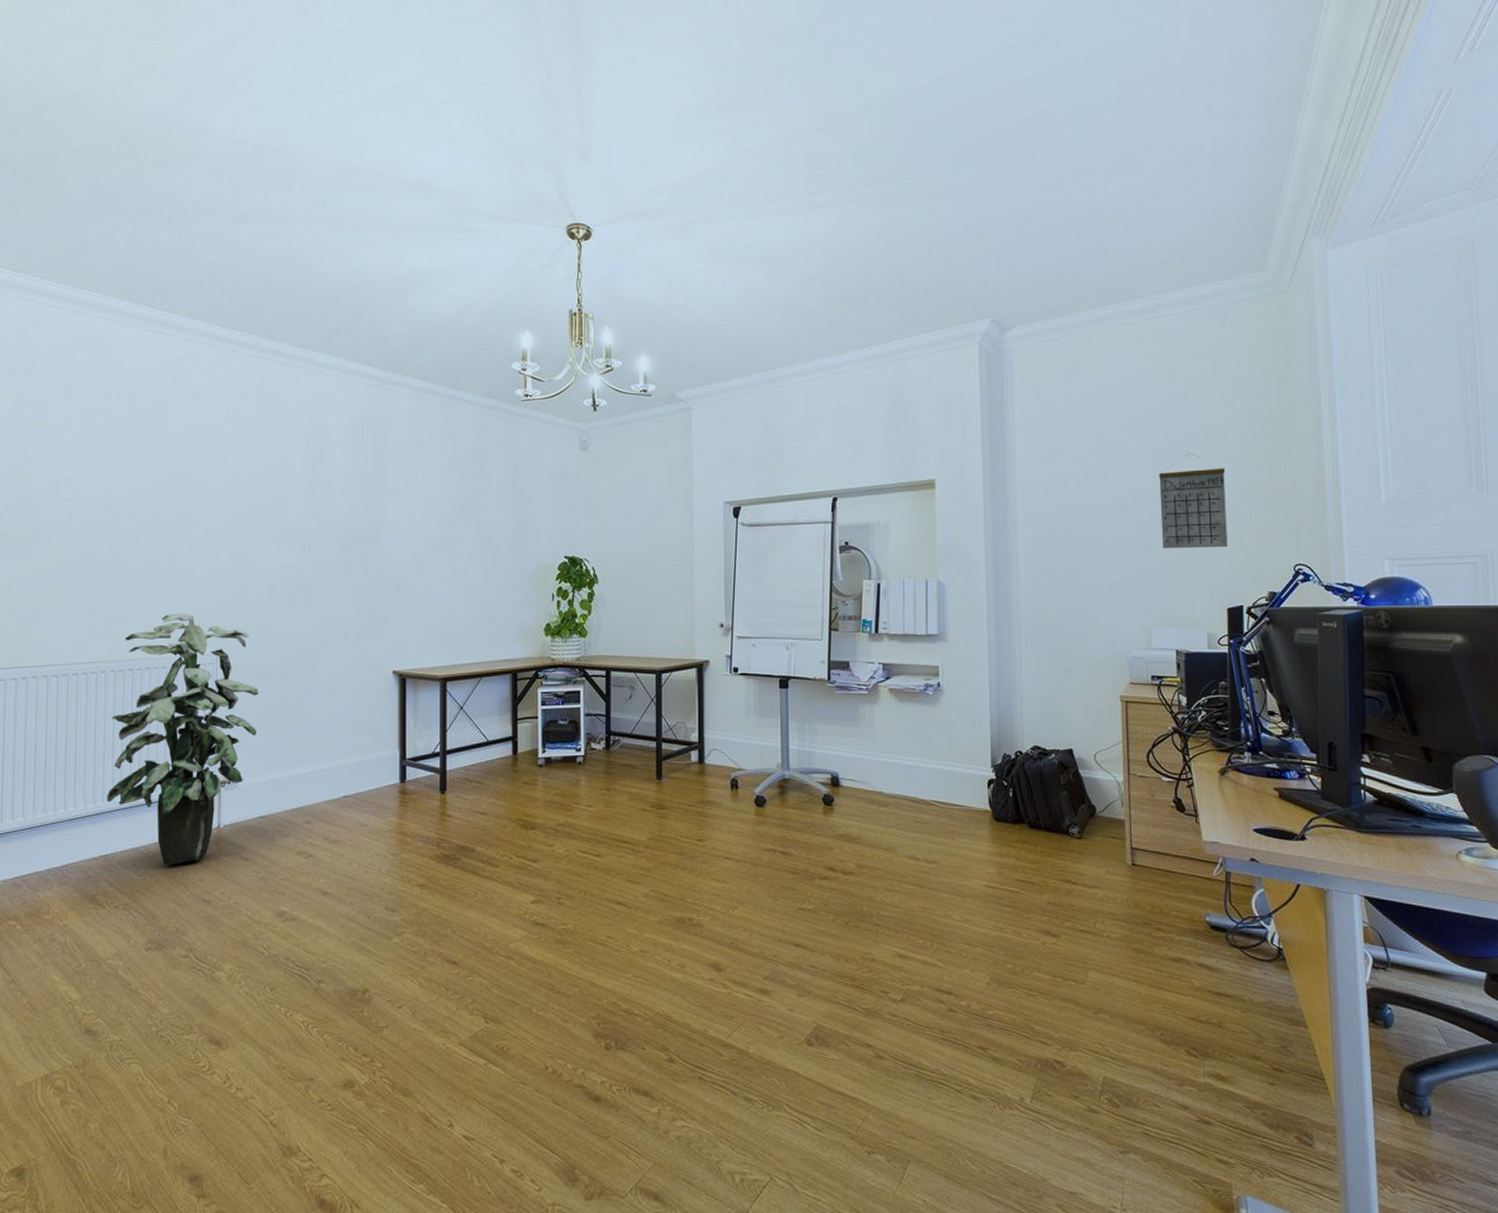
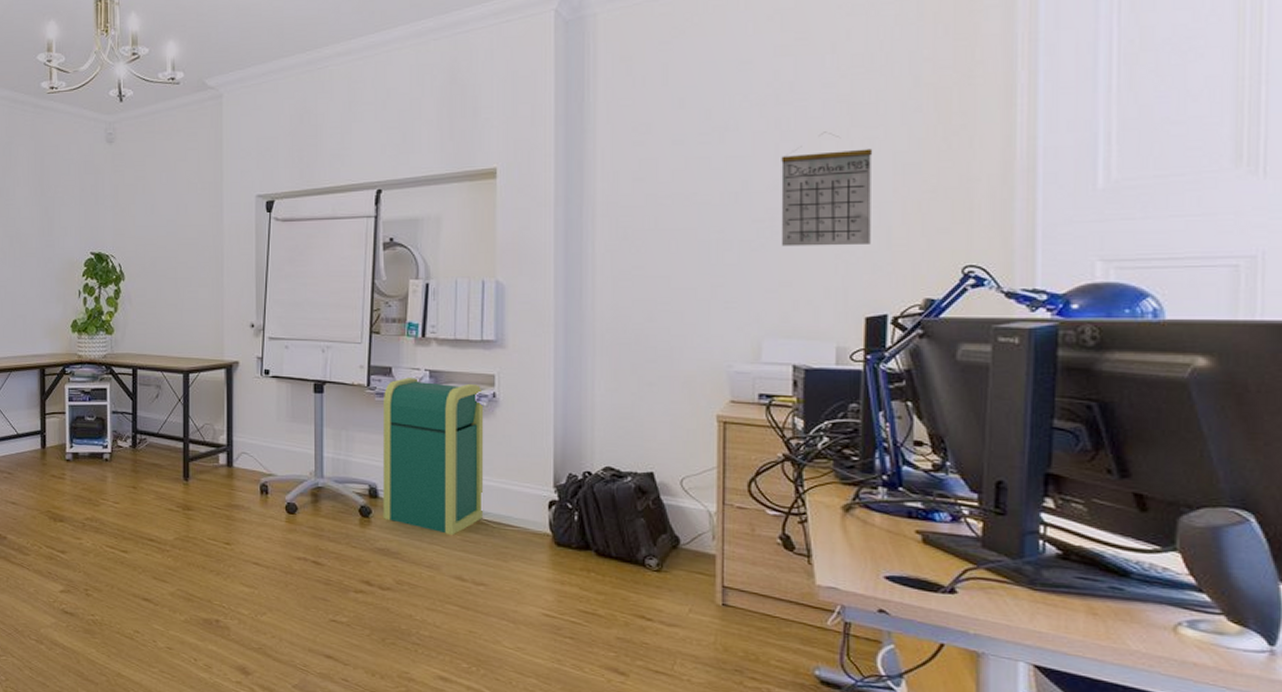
trash can: none [842,671,932,818] -> present [382,378,484,536]

